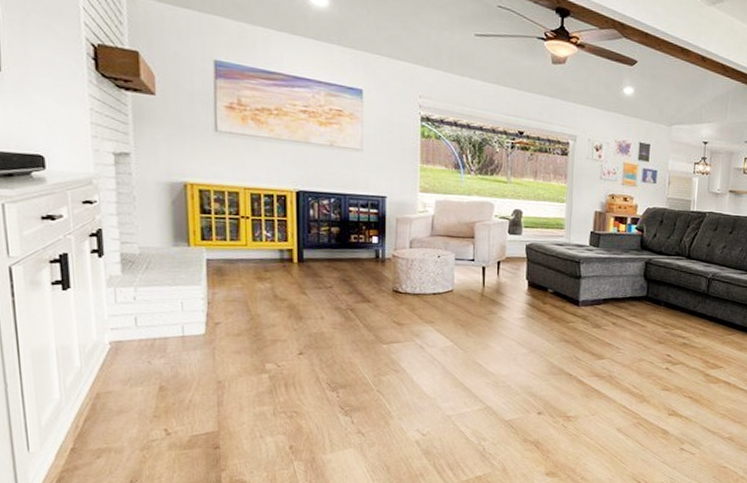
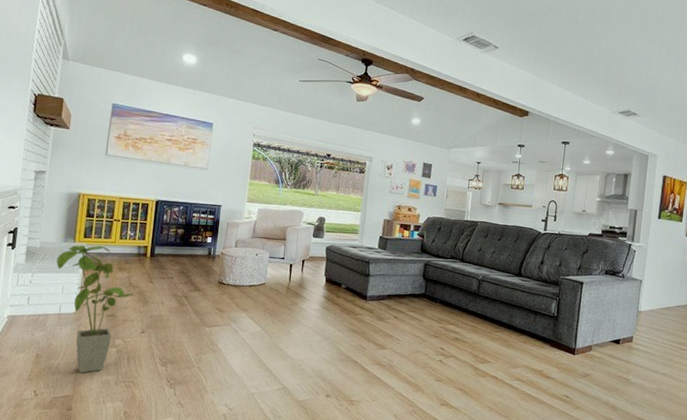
house plant: none [167,249,282,405] -> present [56,245,134,373]

